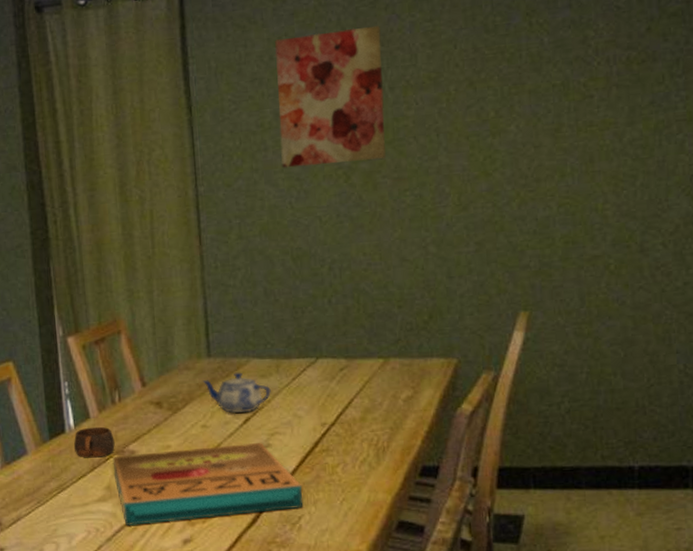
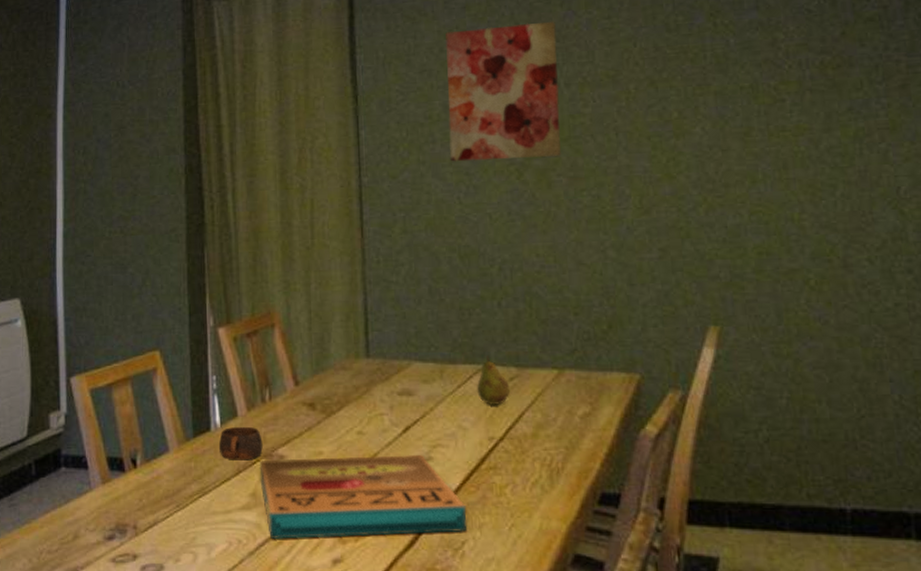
teapot: present [202,372,271,413] -> none [359,375,434,420]
fruit: none [310,350,341,394] -> present [477,356,511,405]

